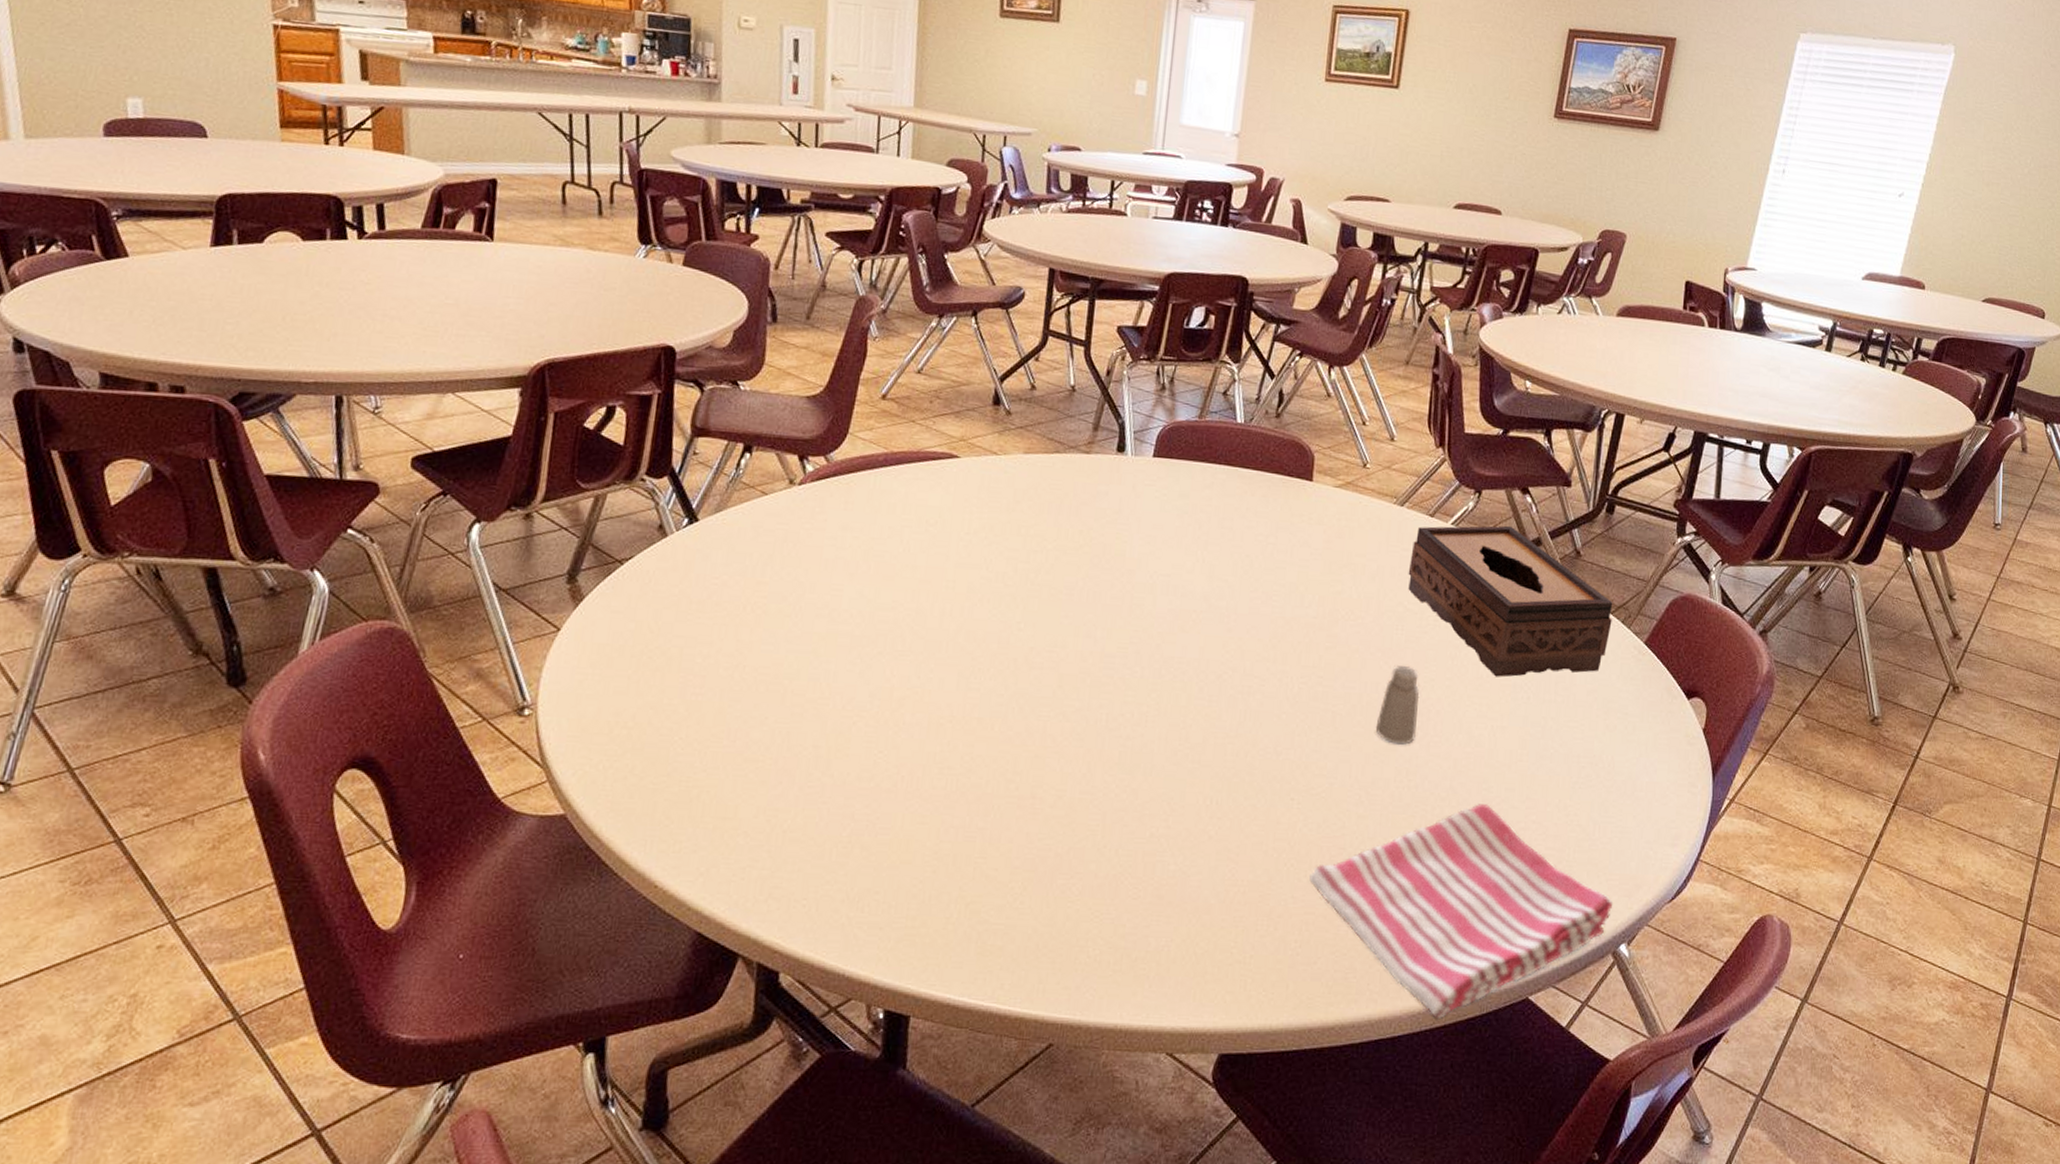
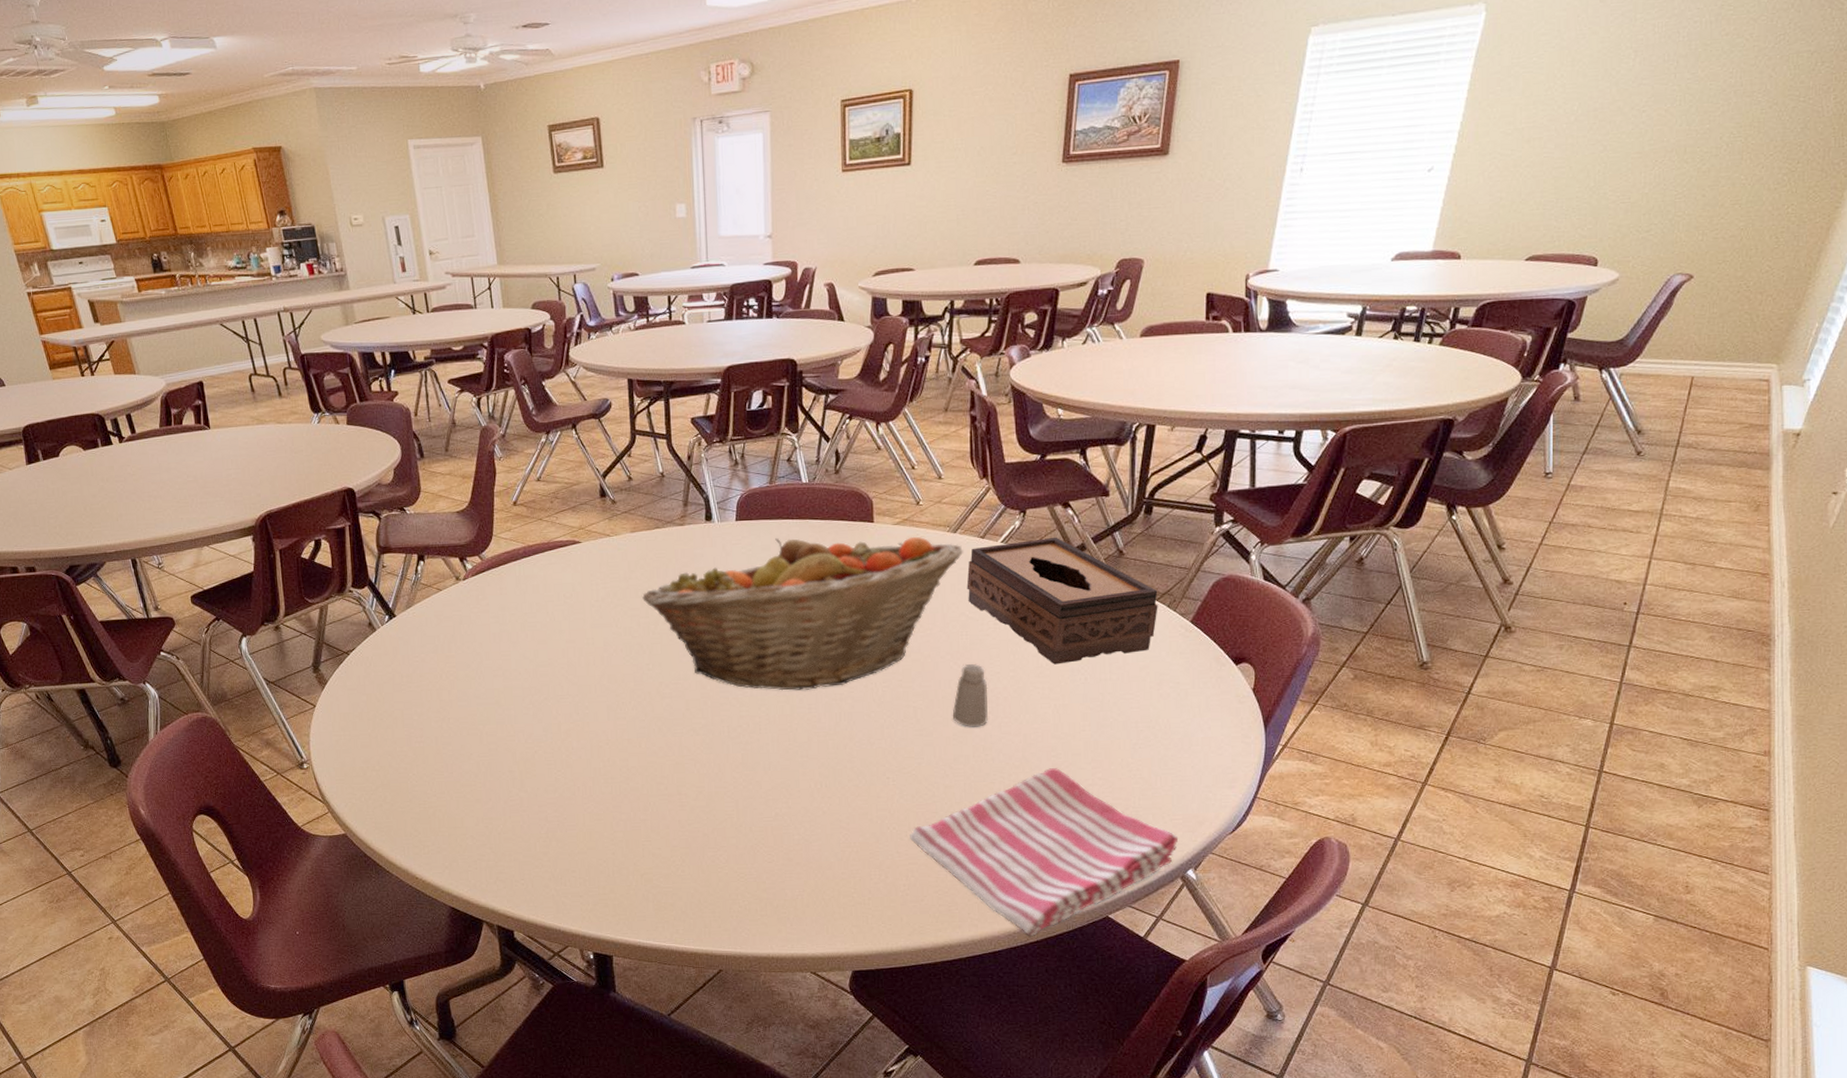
fruit basket: none [1025,484,1410,677] -> present [642,536,964,691]

